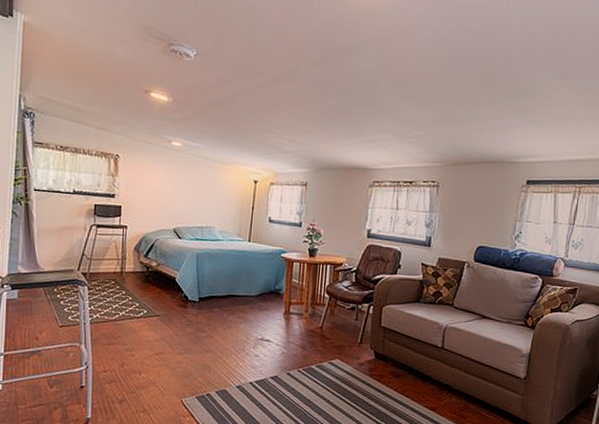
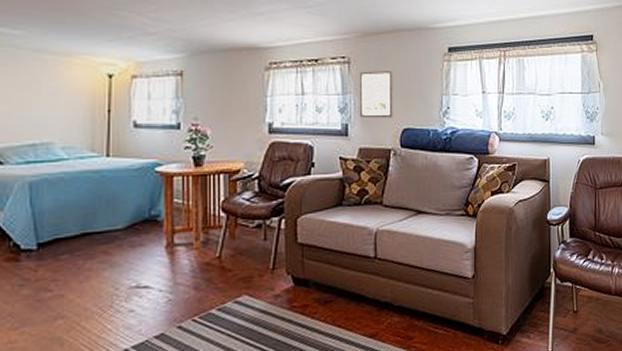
wall art: none [441,194,474,236] -> present [359,71,393,119]

